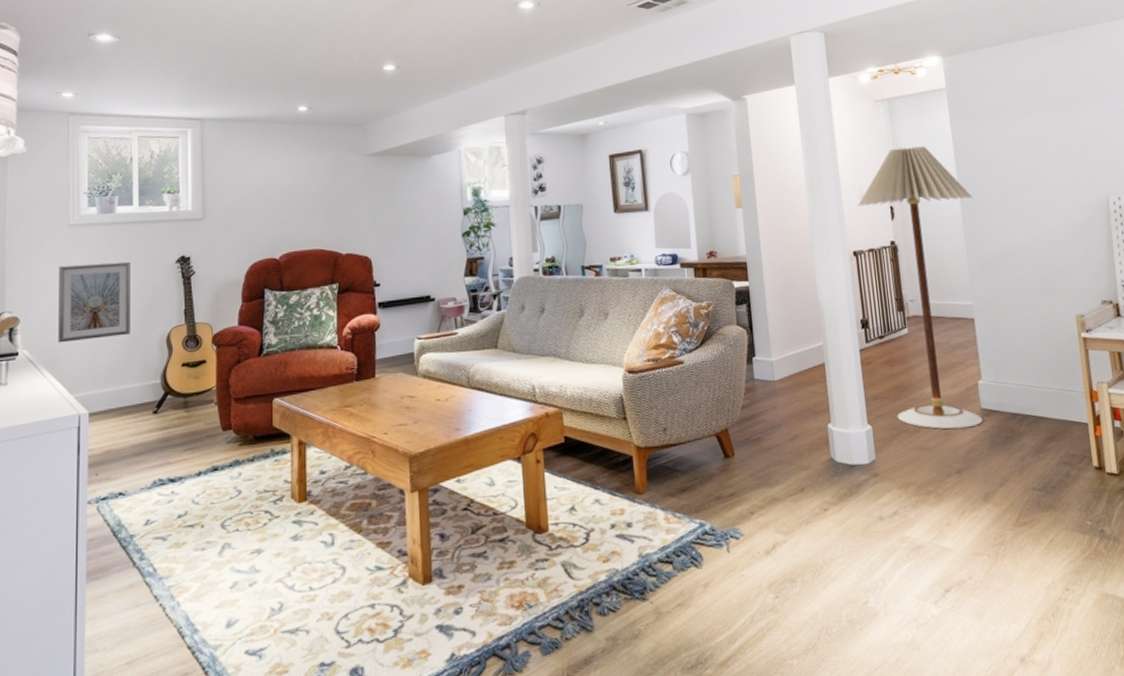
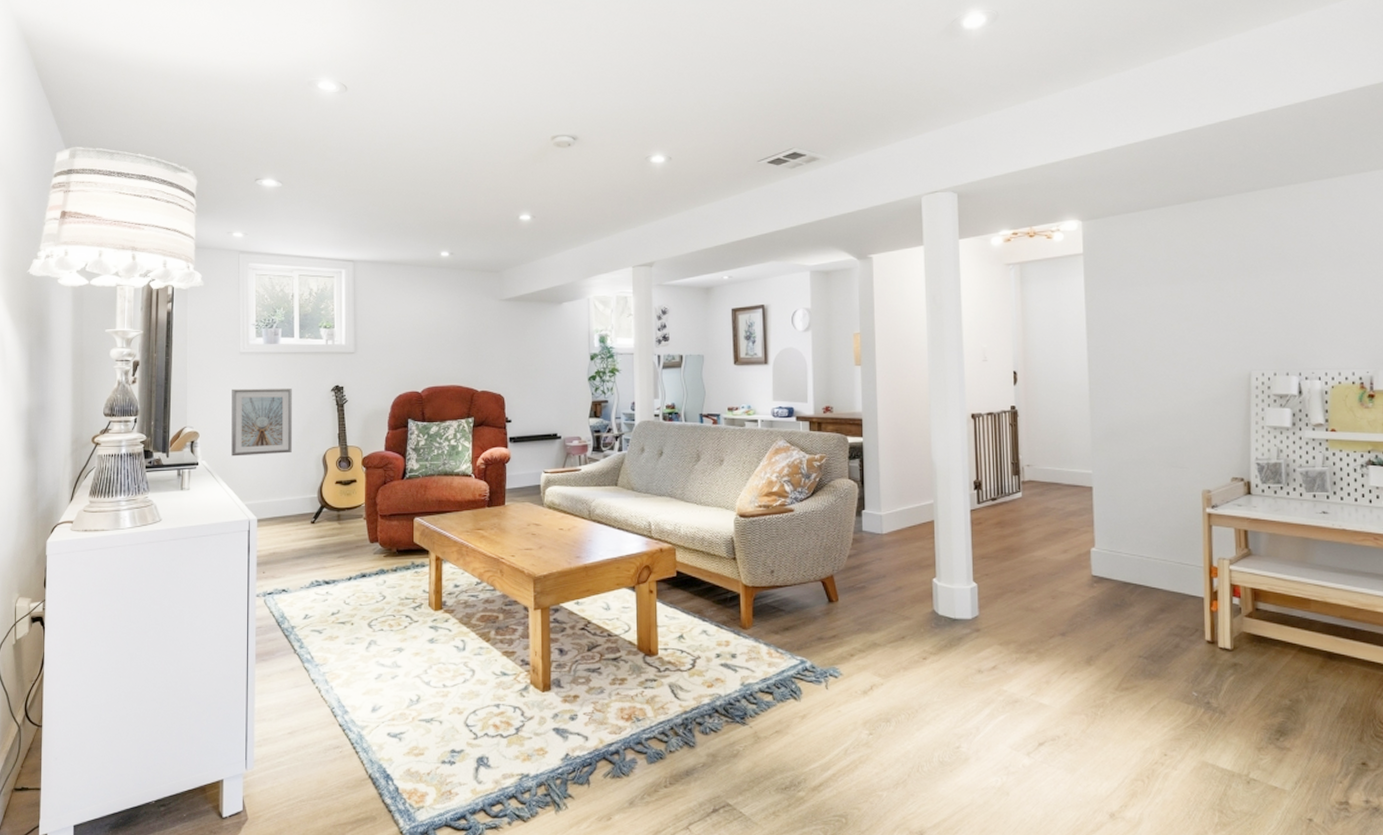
floor lamp: present [857,145,983,429] -> none [979,311,1102,593]

